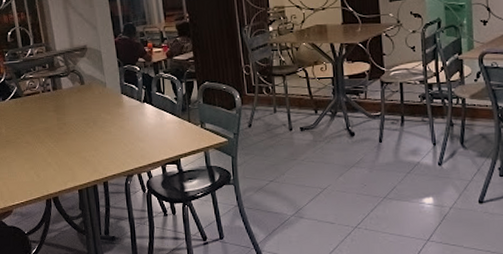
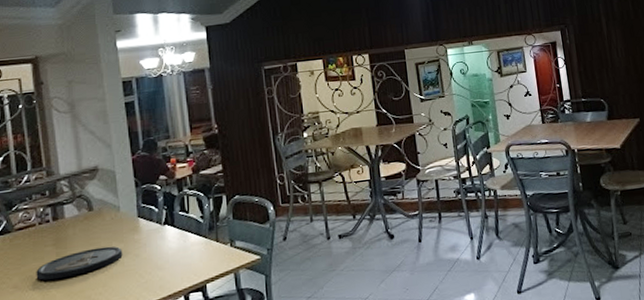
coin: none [42,116,110,141] -> present [36,246,123,281]

